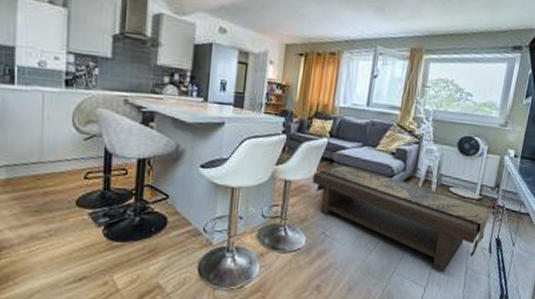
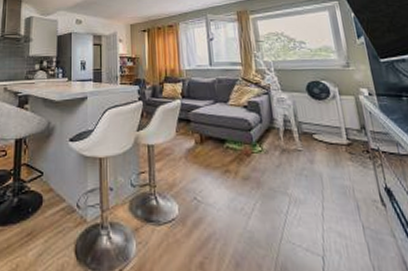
coffee table: present [312,166,490,273] -> none [173,125,370,236]

